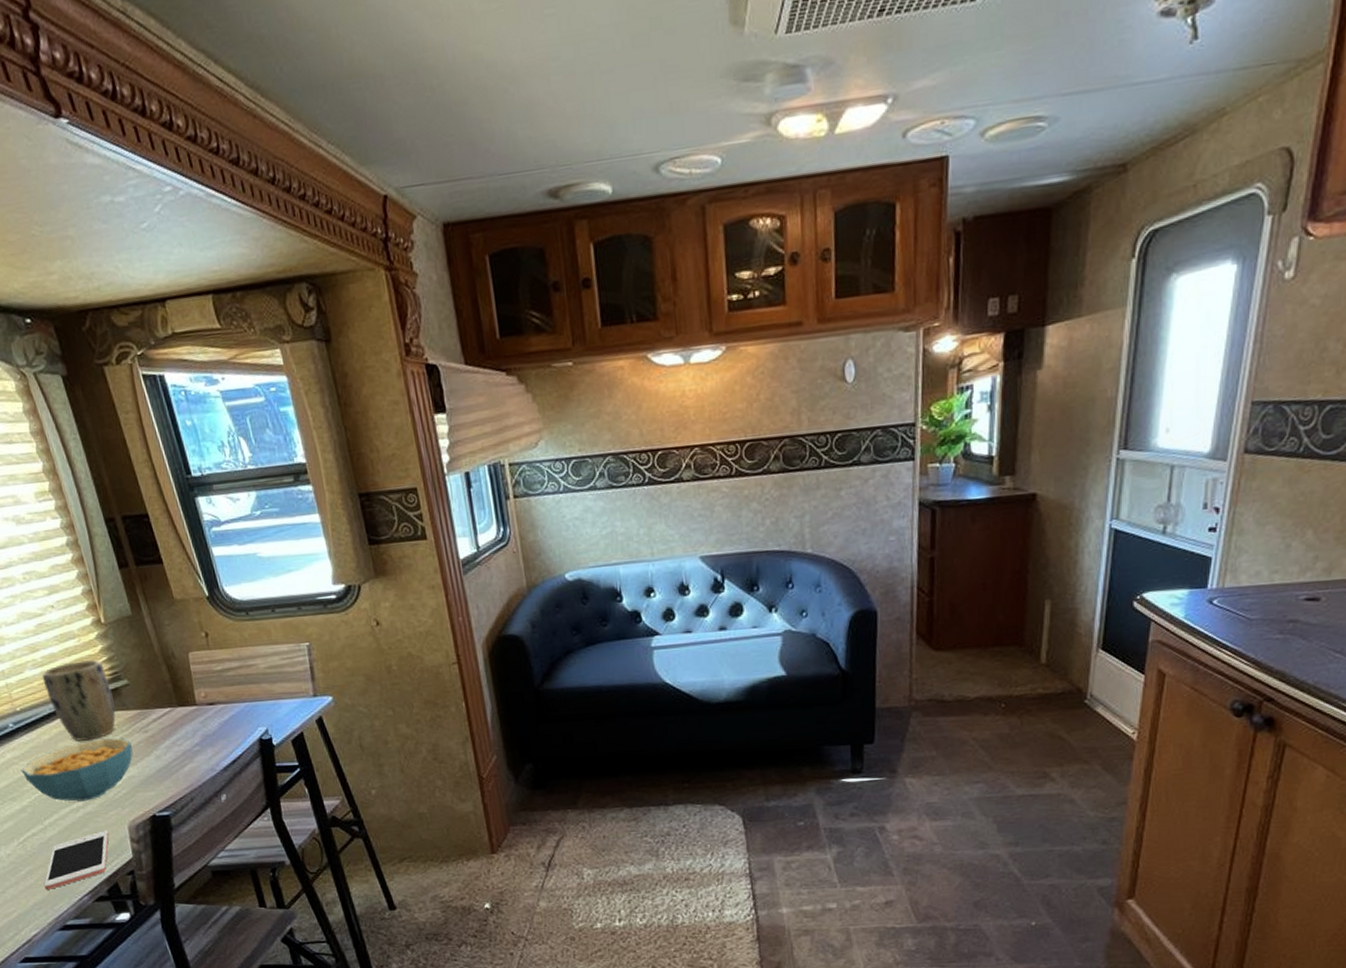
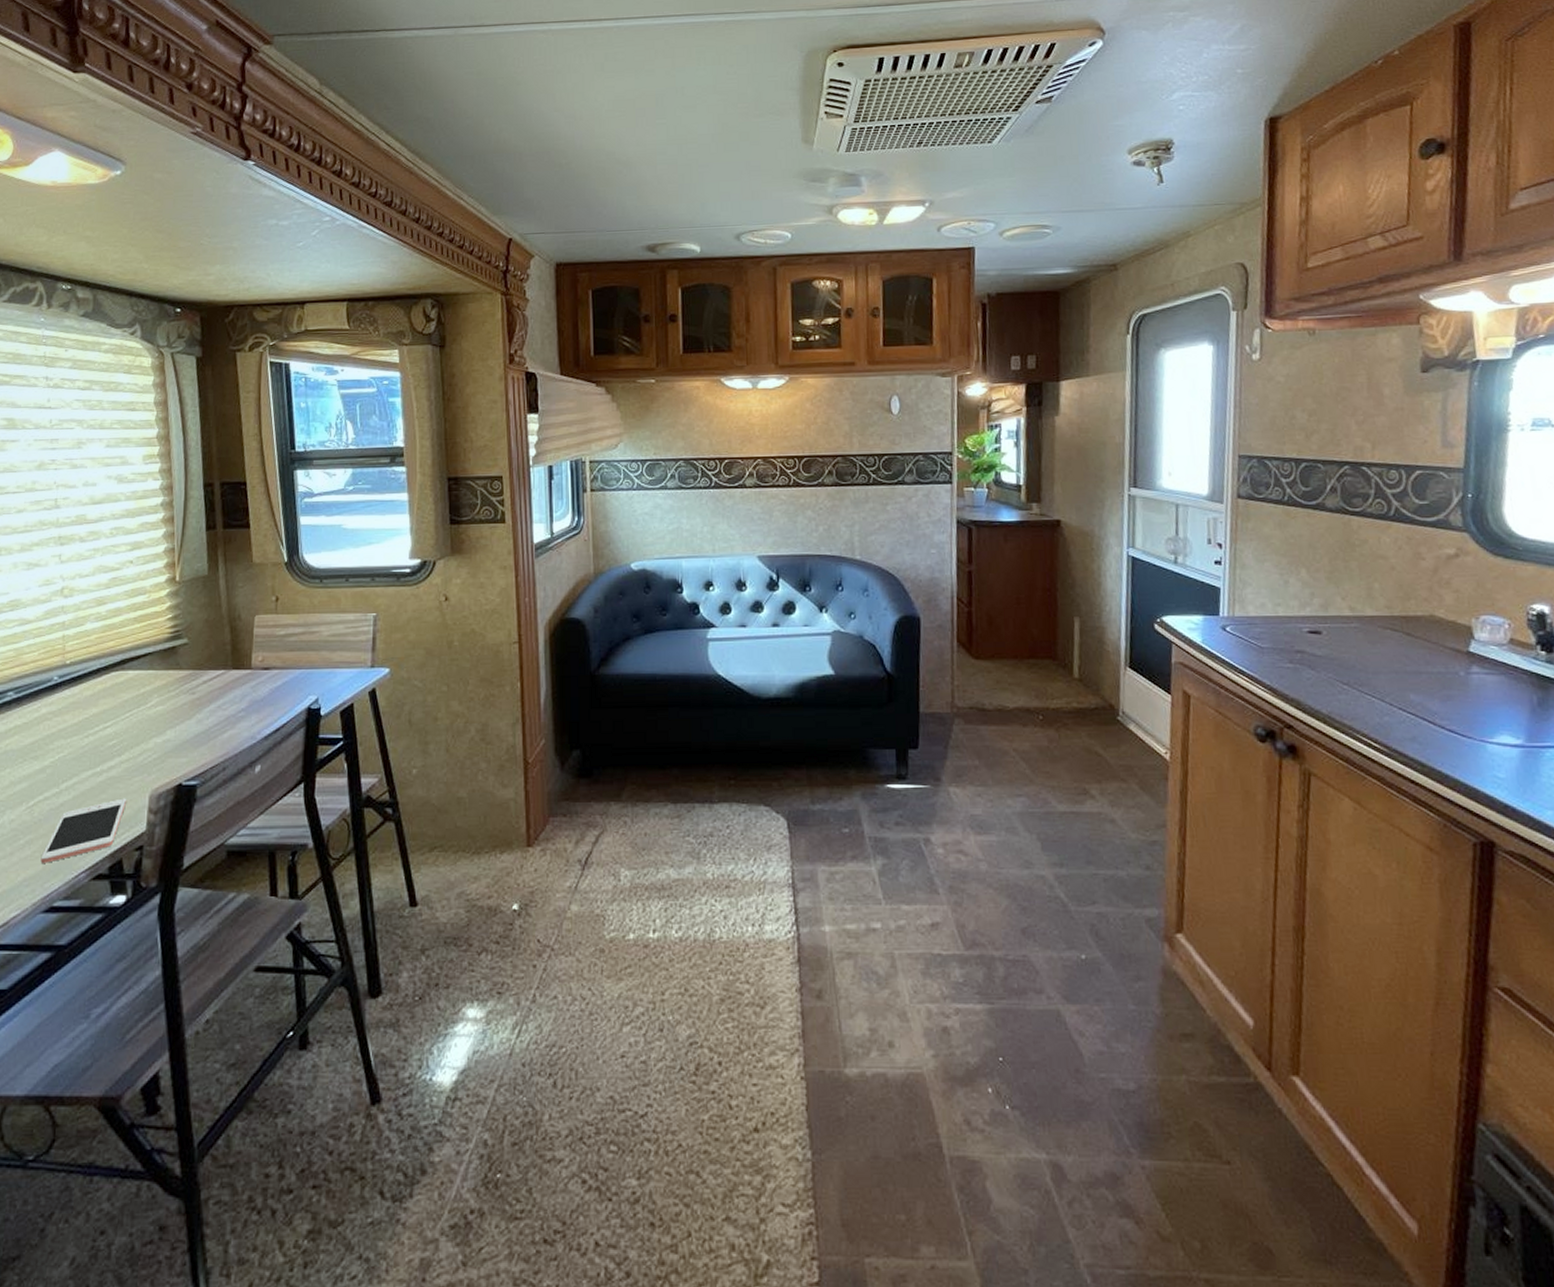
cereal bowl: present [22,737,133,801] -> none [53,698,175,764]
plant pot: present [41,659,116,742] -> none [101,616,169,700]

